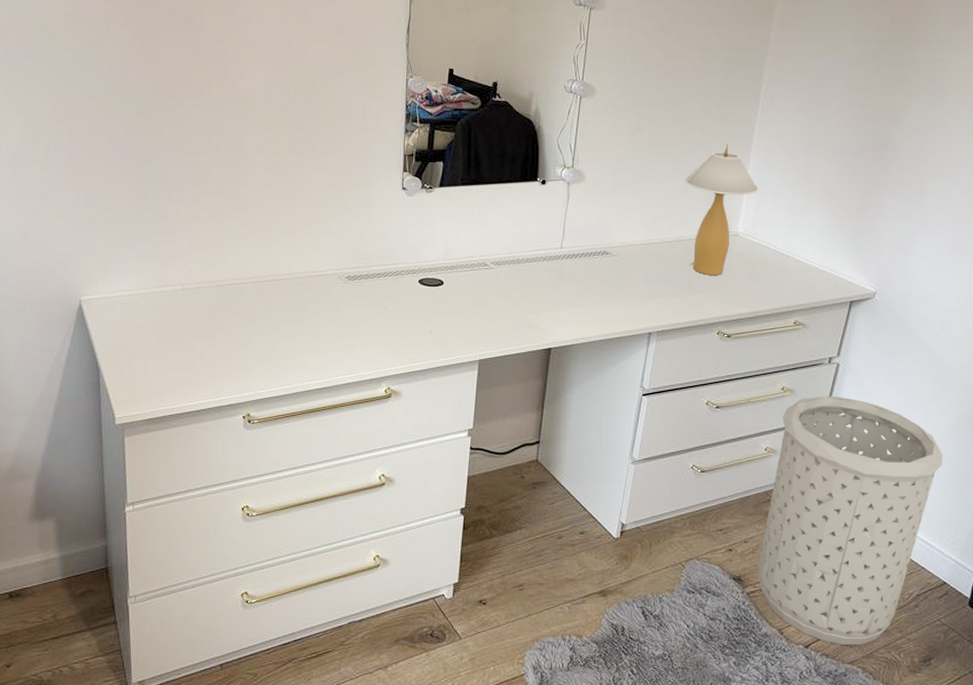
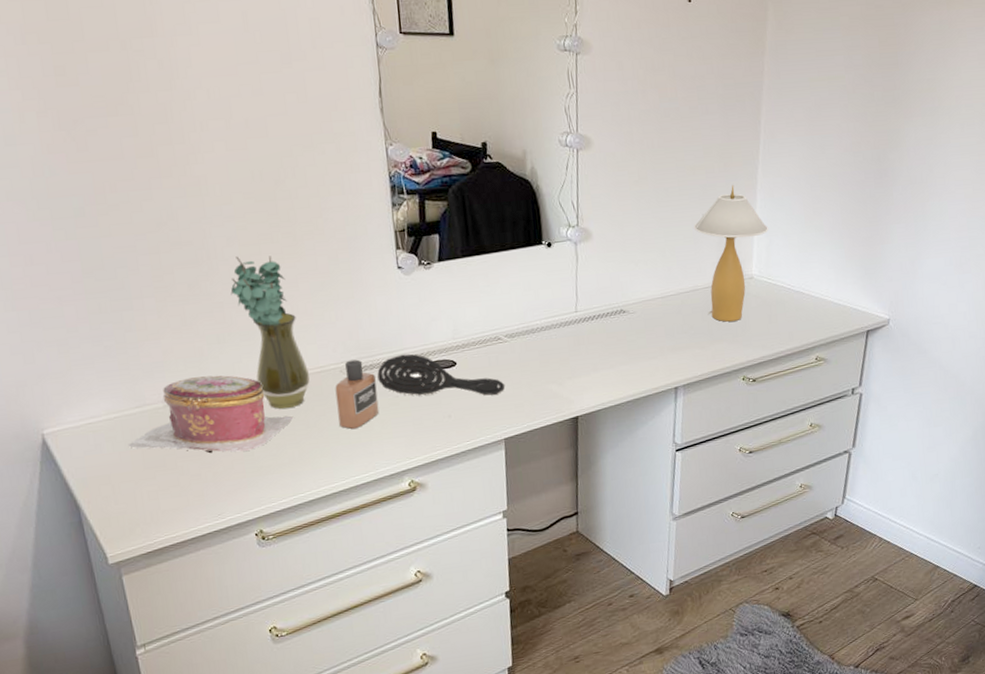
jewelry box: none [148,266,292,339] -> present [127,375,294,454]
vase: none [254,163,312,304] -> present [230,256,310,409]
perfume: none [331,268,369,331] -> present [335,359,379,429]
hairbrush: none [371,268,486,317] -> present [377,354,505,396]
laundry basket: present [758,396,943,646] -> none [804,425,965,660]

